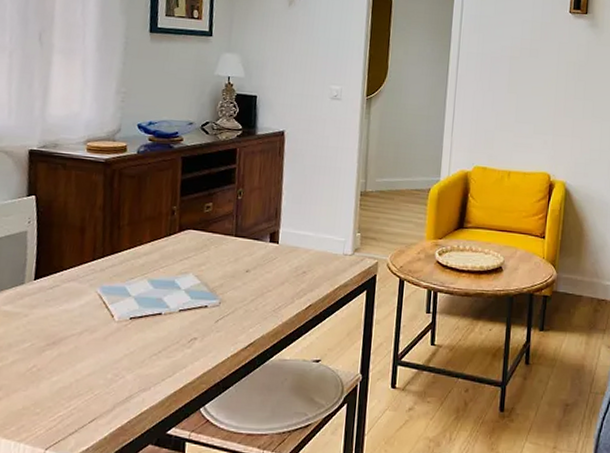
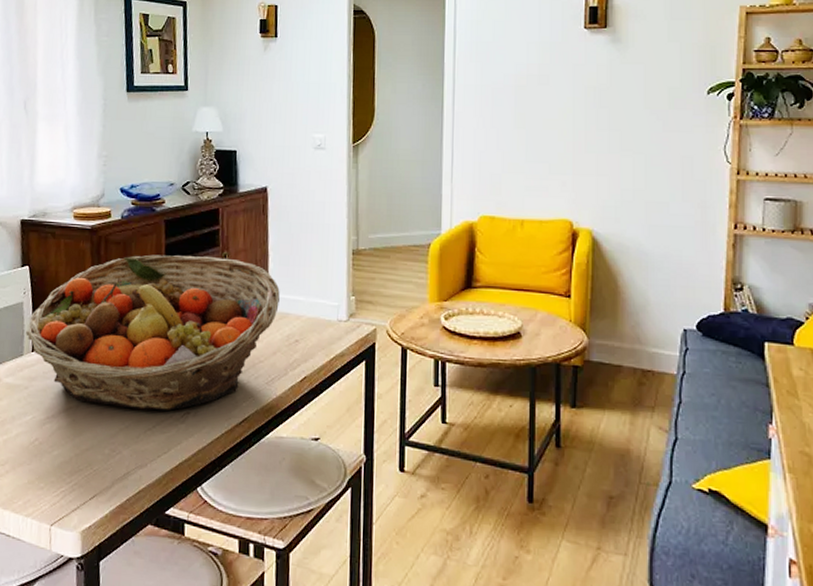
fruit basket: none [28,189,291,336] -> present [26,254,280,410]

